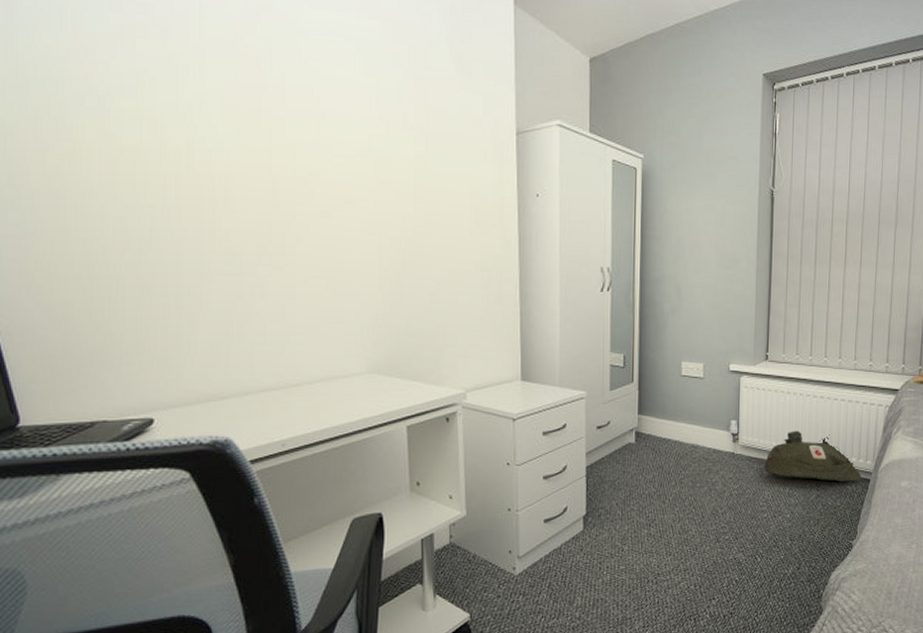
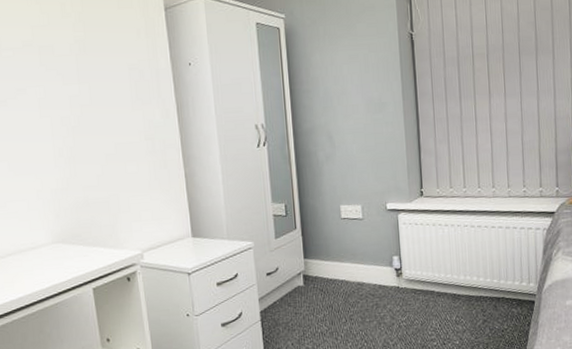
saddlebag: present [764,431,862,482] -> none [429,260,526,307]

